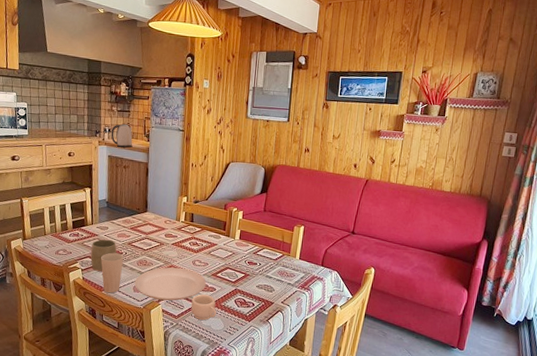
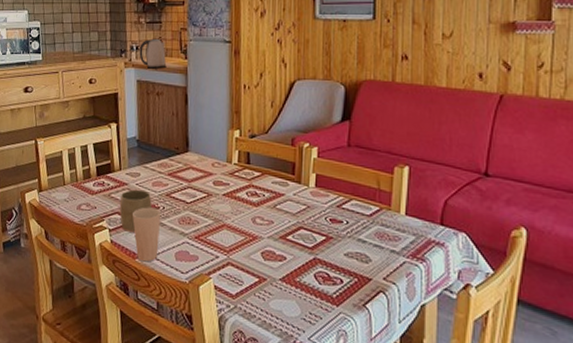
plate: present [134,267,206,301] -> none [176,226,272,274]
cup: present [191,294,217,321] -> none [253,265,290,303]

